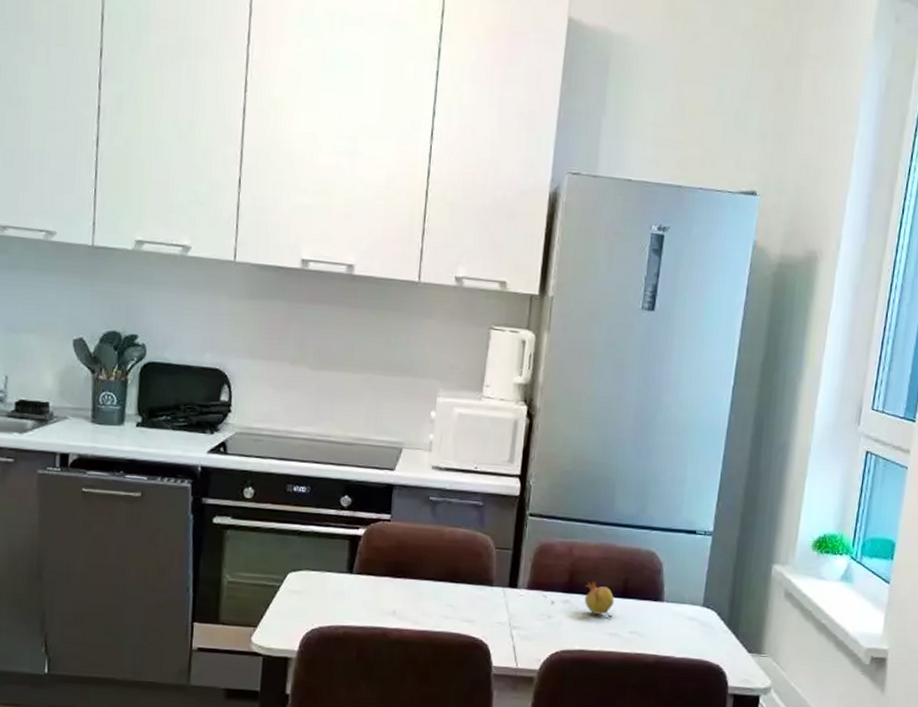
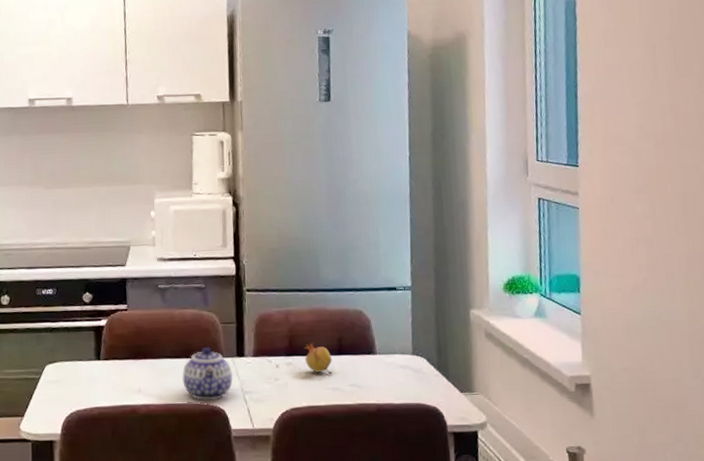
teapot: none [444,573,502,633] -> present [182,347,234,401]

